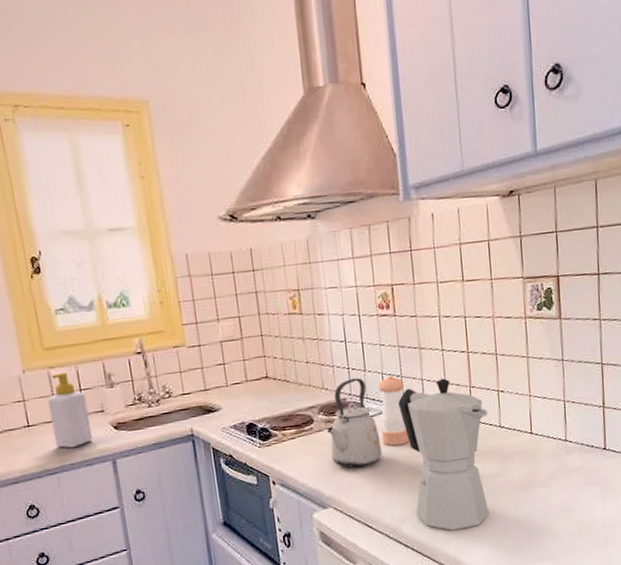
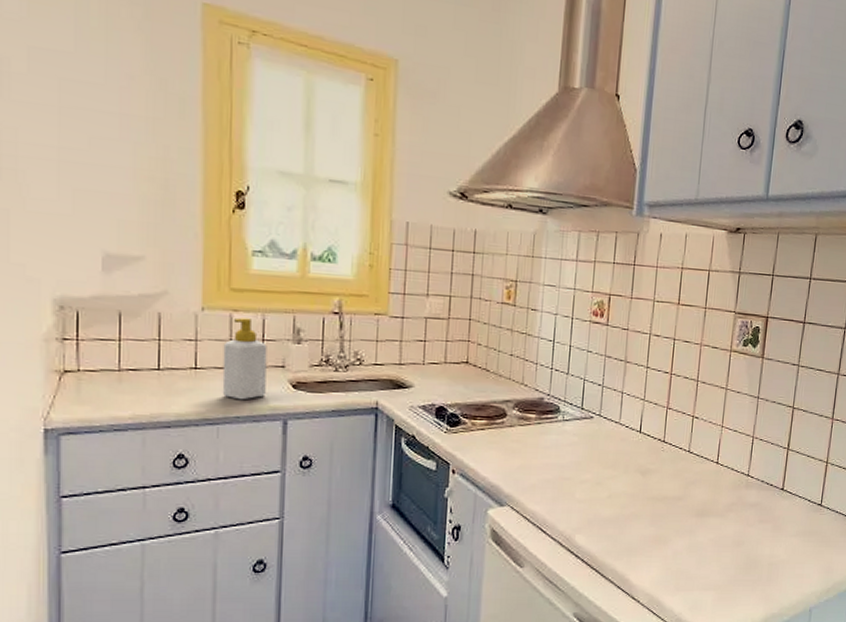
kettle: present [327,377,382,468] -> none [518,379,571,470]
pepper shaker: present [378,375,409,446] -> none [573,383,604,454]
moka pot: present [398,378,490,530] -> none [592,395,680,548]

